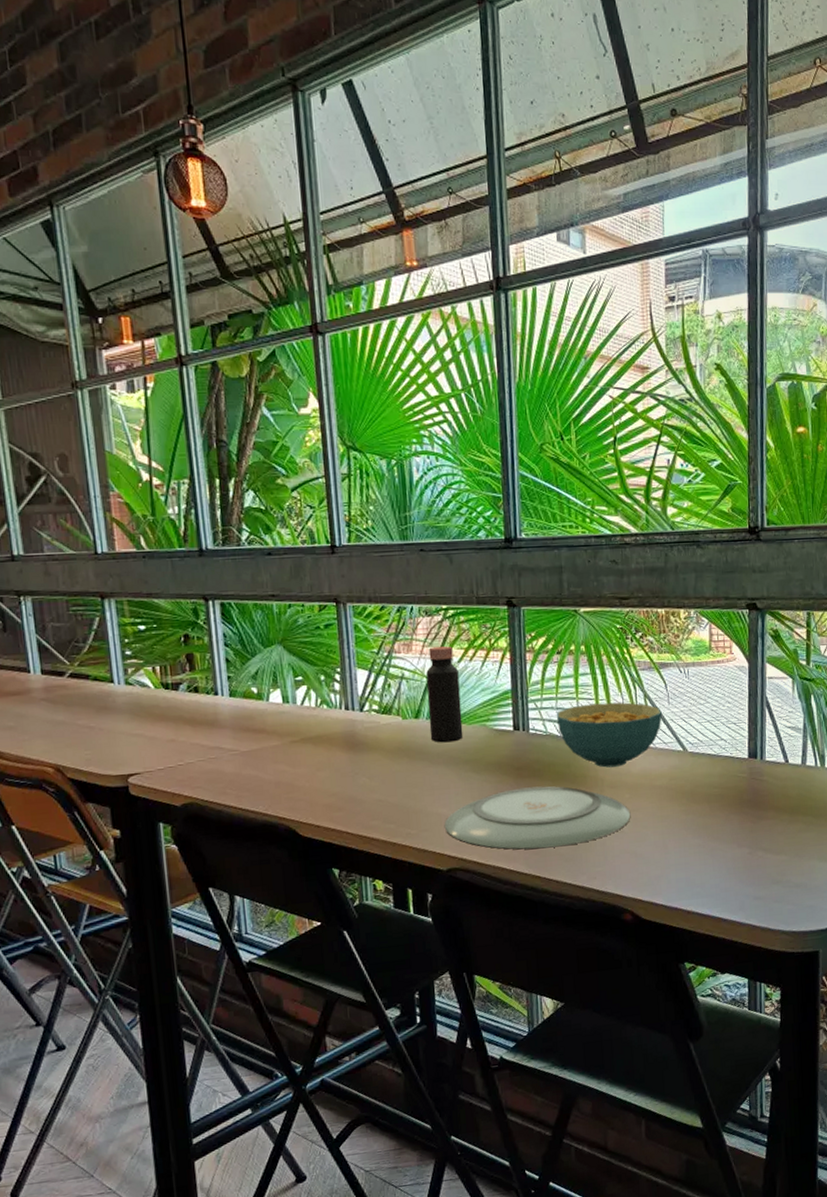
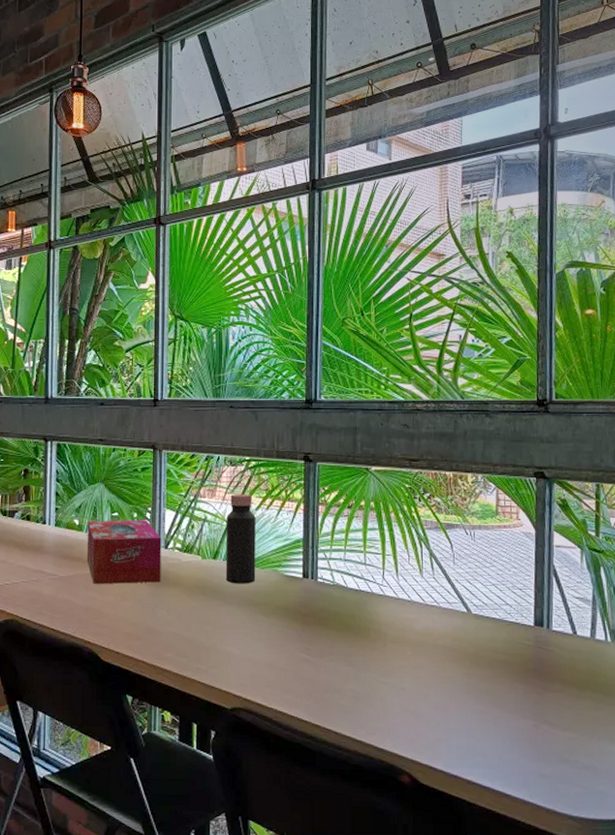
tissue box: none [267,682,359,756] -> present [86,520,161,584]
plate: present [444,786,631,850] -> none [231,635,413,698]
cereal bowl: present [556,702,662,768] -> none [344,558,447,622]

